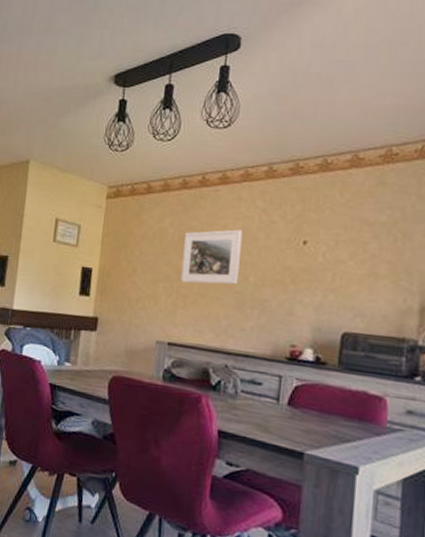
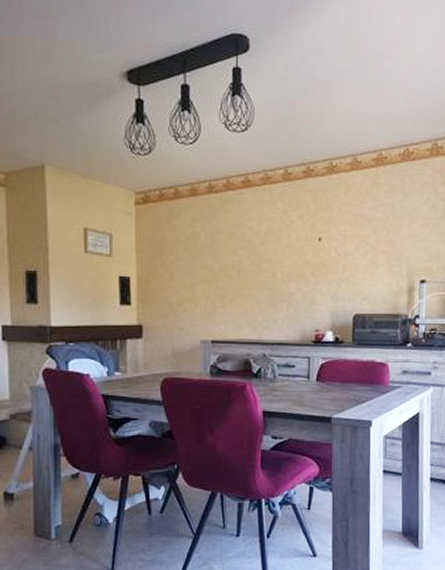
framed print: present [180,229,243,285] -> none [217,230,267,284]

